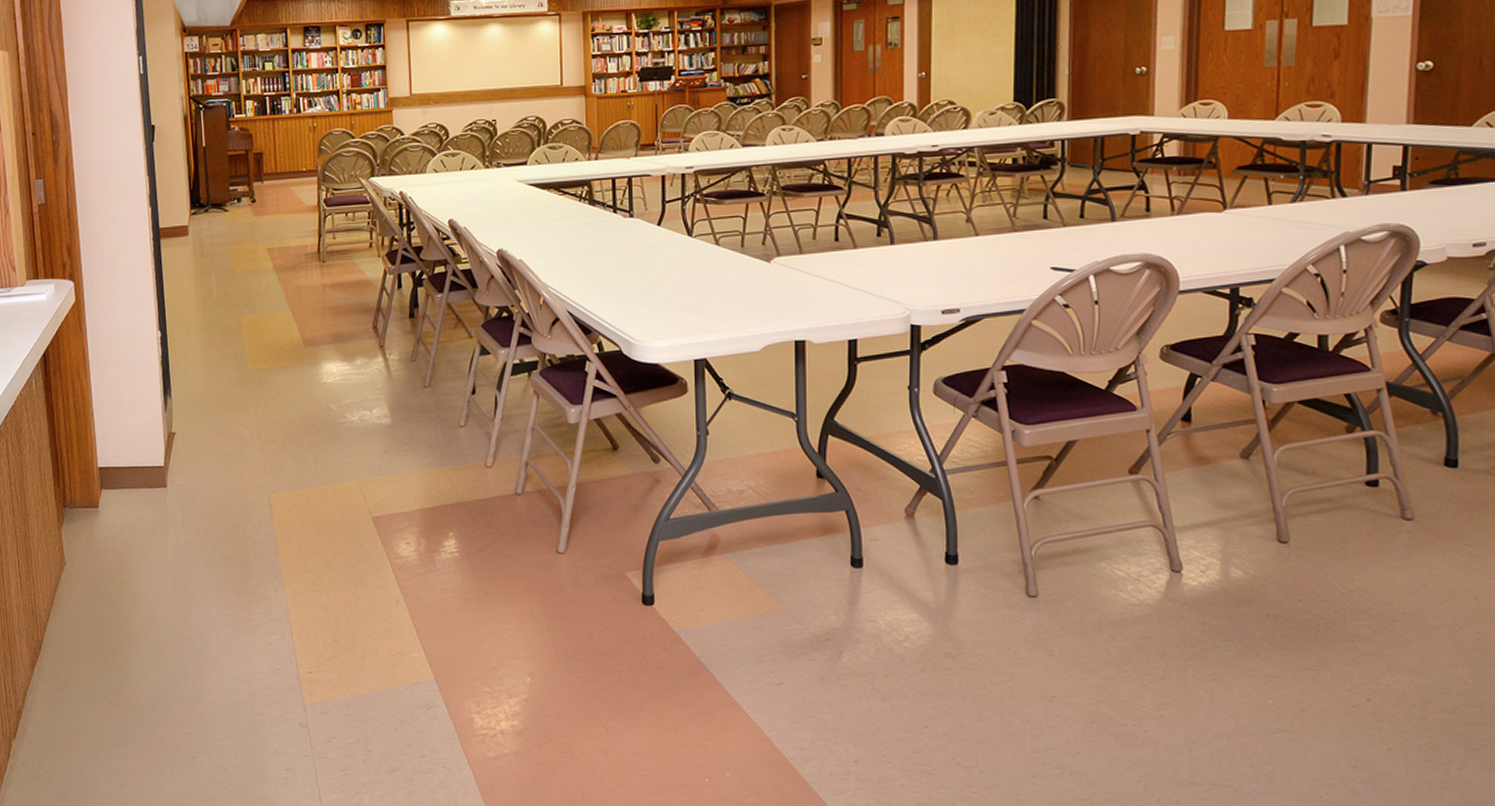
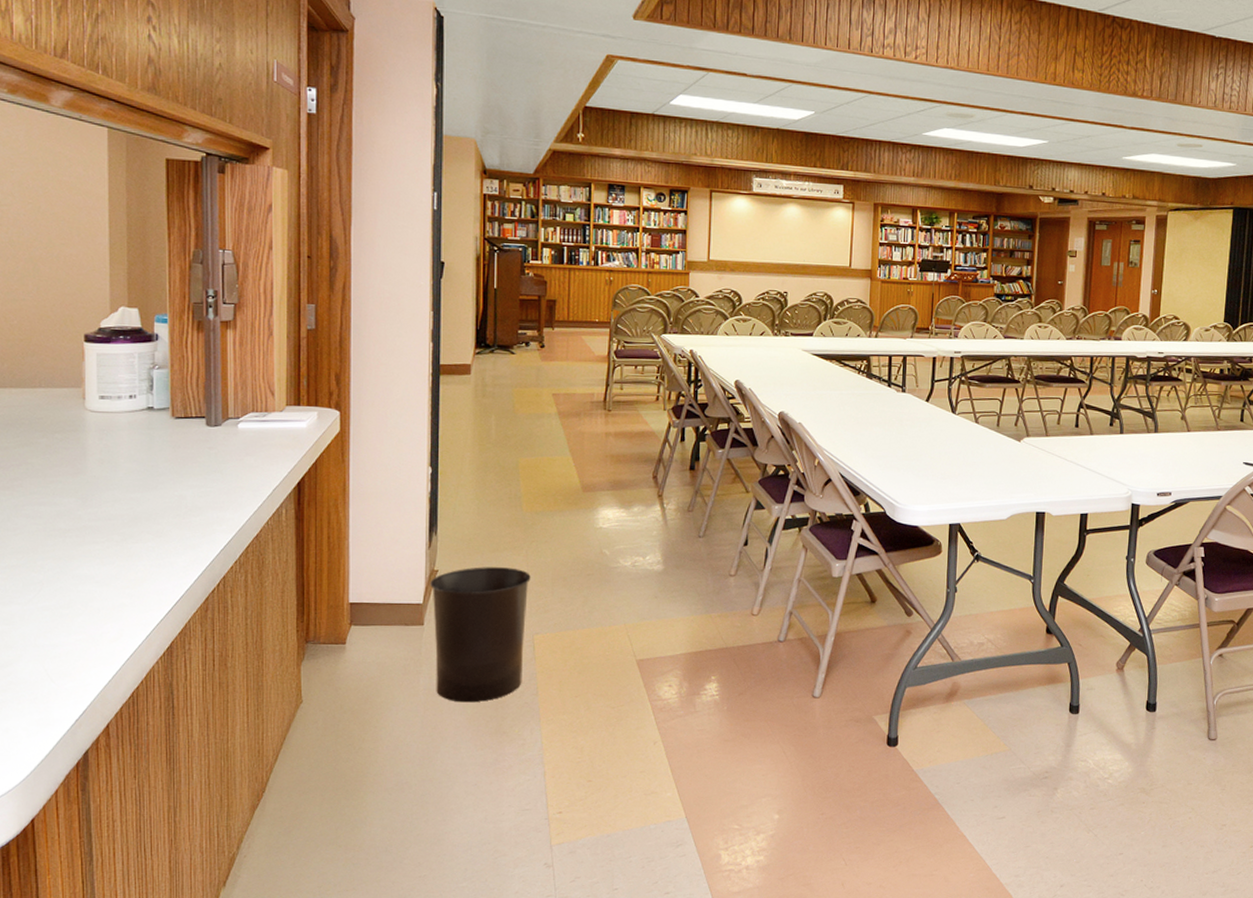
waste bin: none [169,427,263,563] -> present [430,567,531,703]

